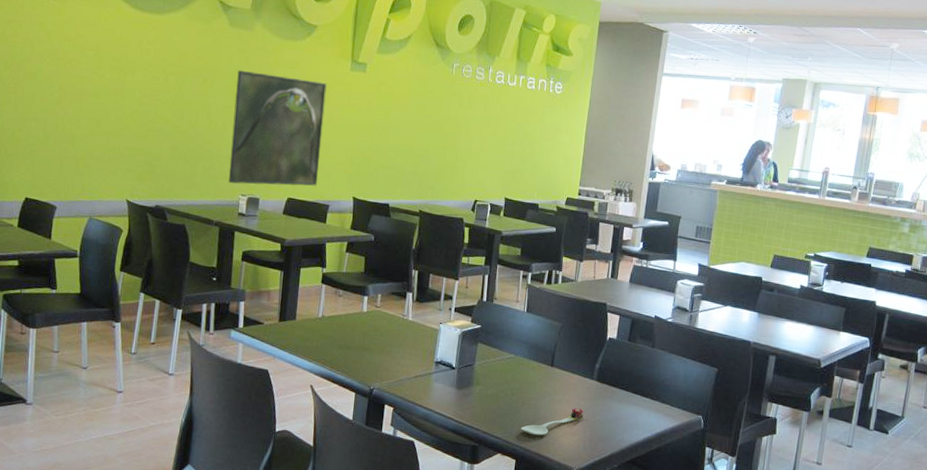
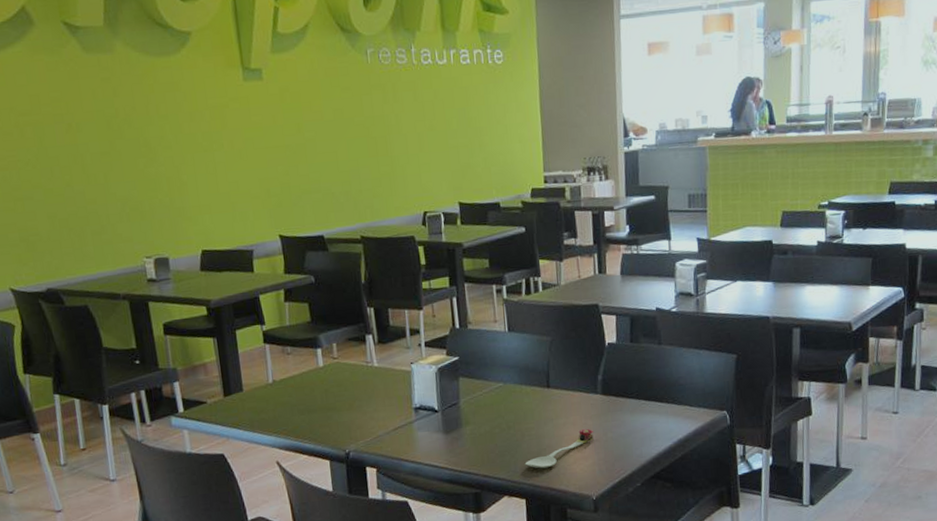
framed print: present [228,70,328,186] -> none [106,101,233,246]

